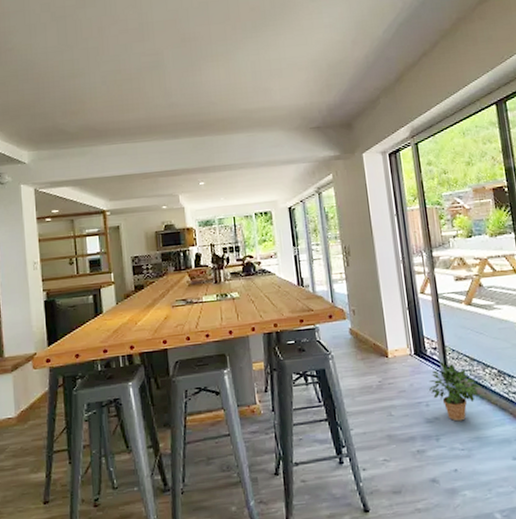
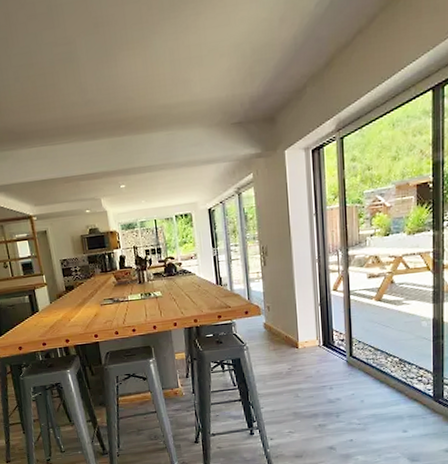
potted plant: present [428,361,481,422] -> none [333,351,382,402]

